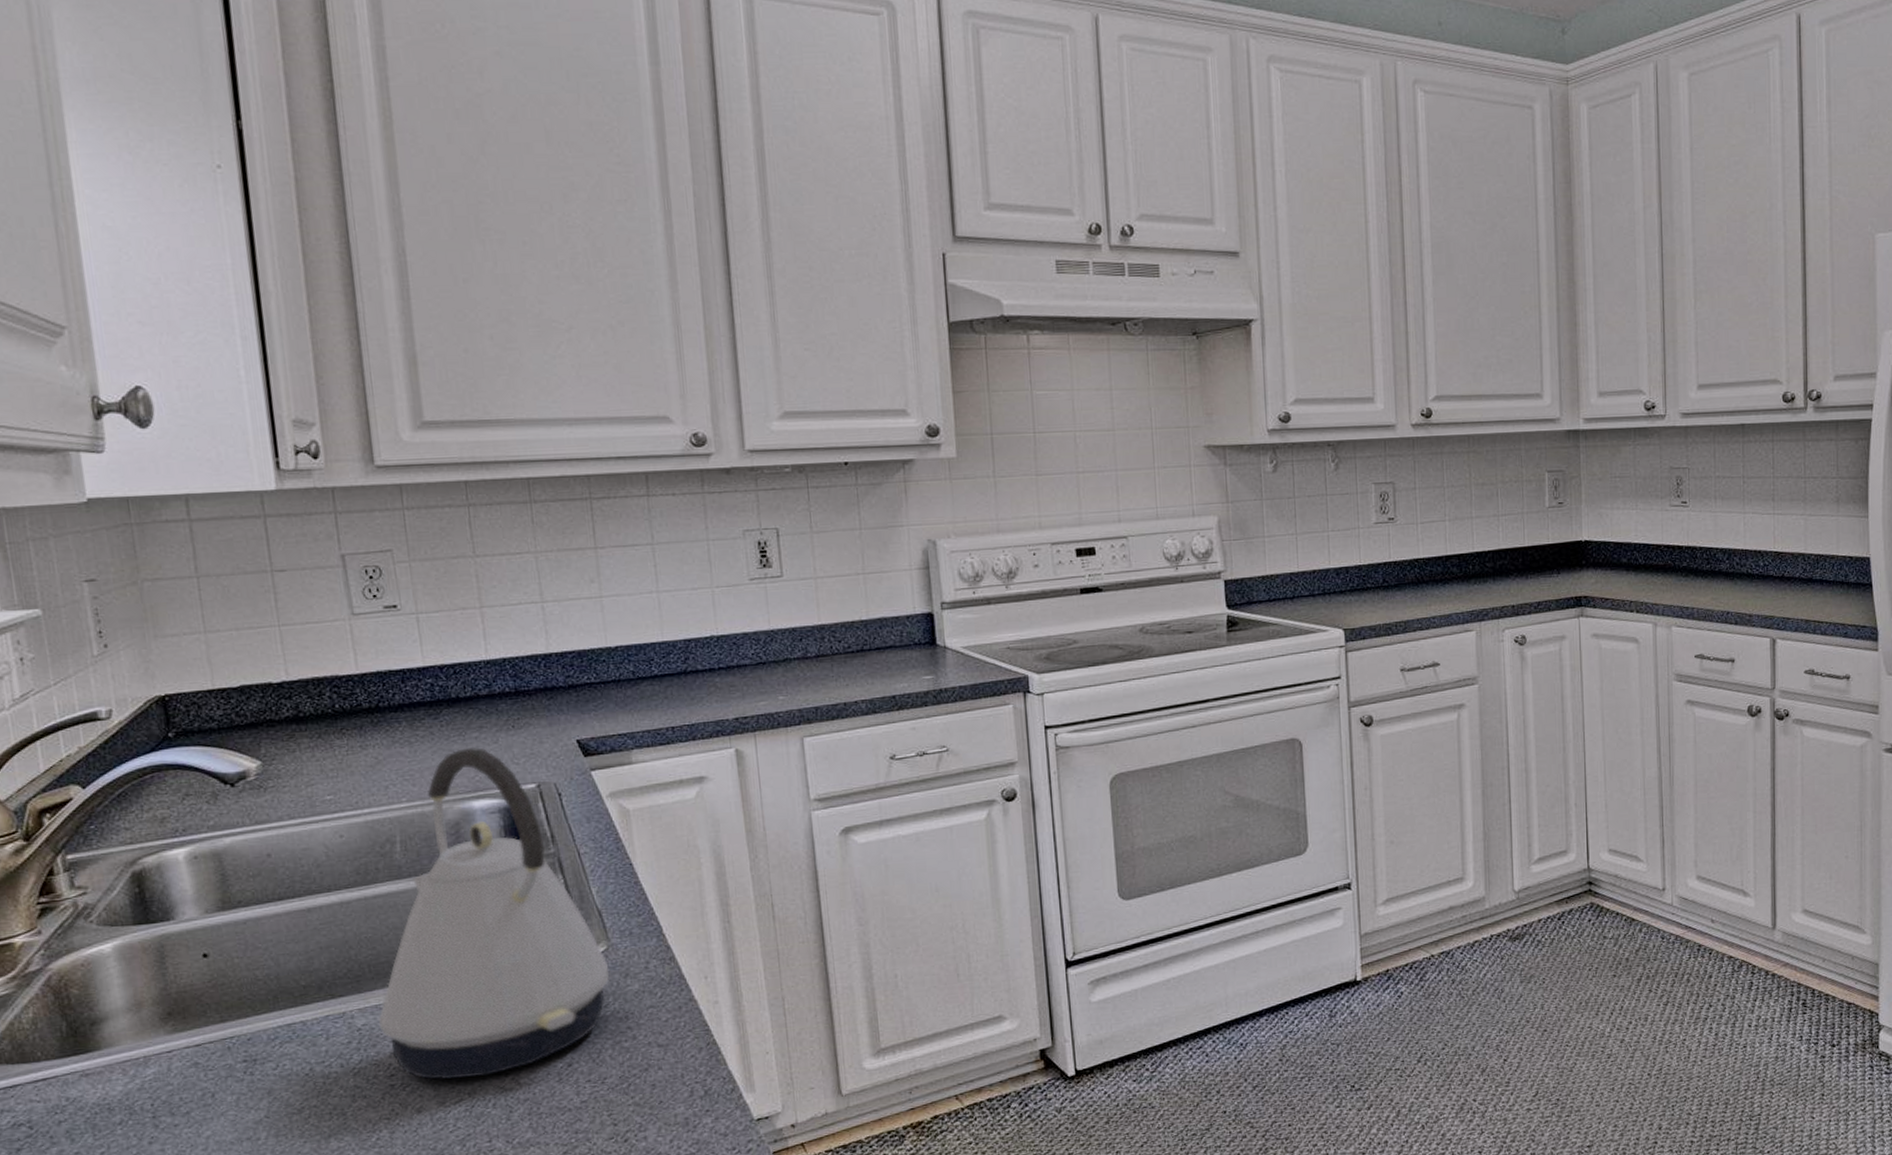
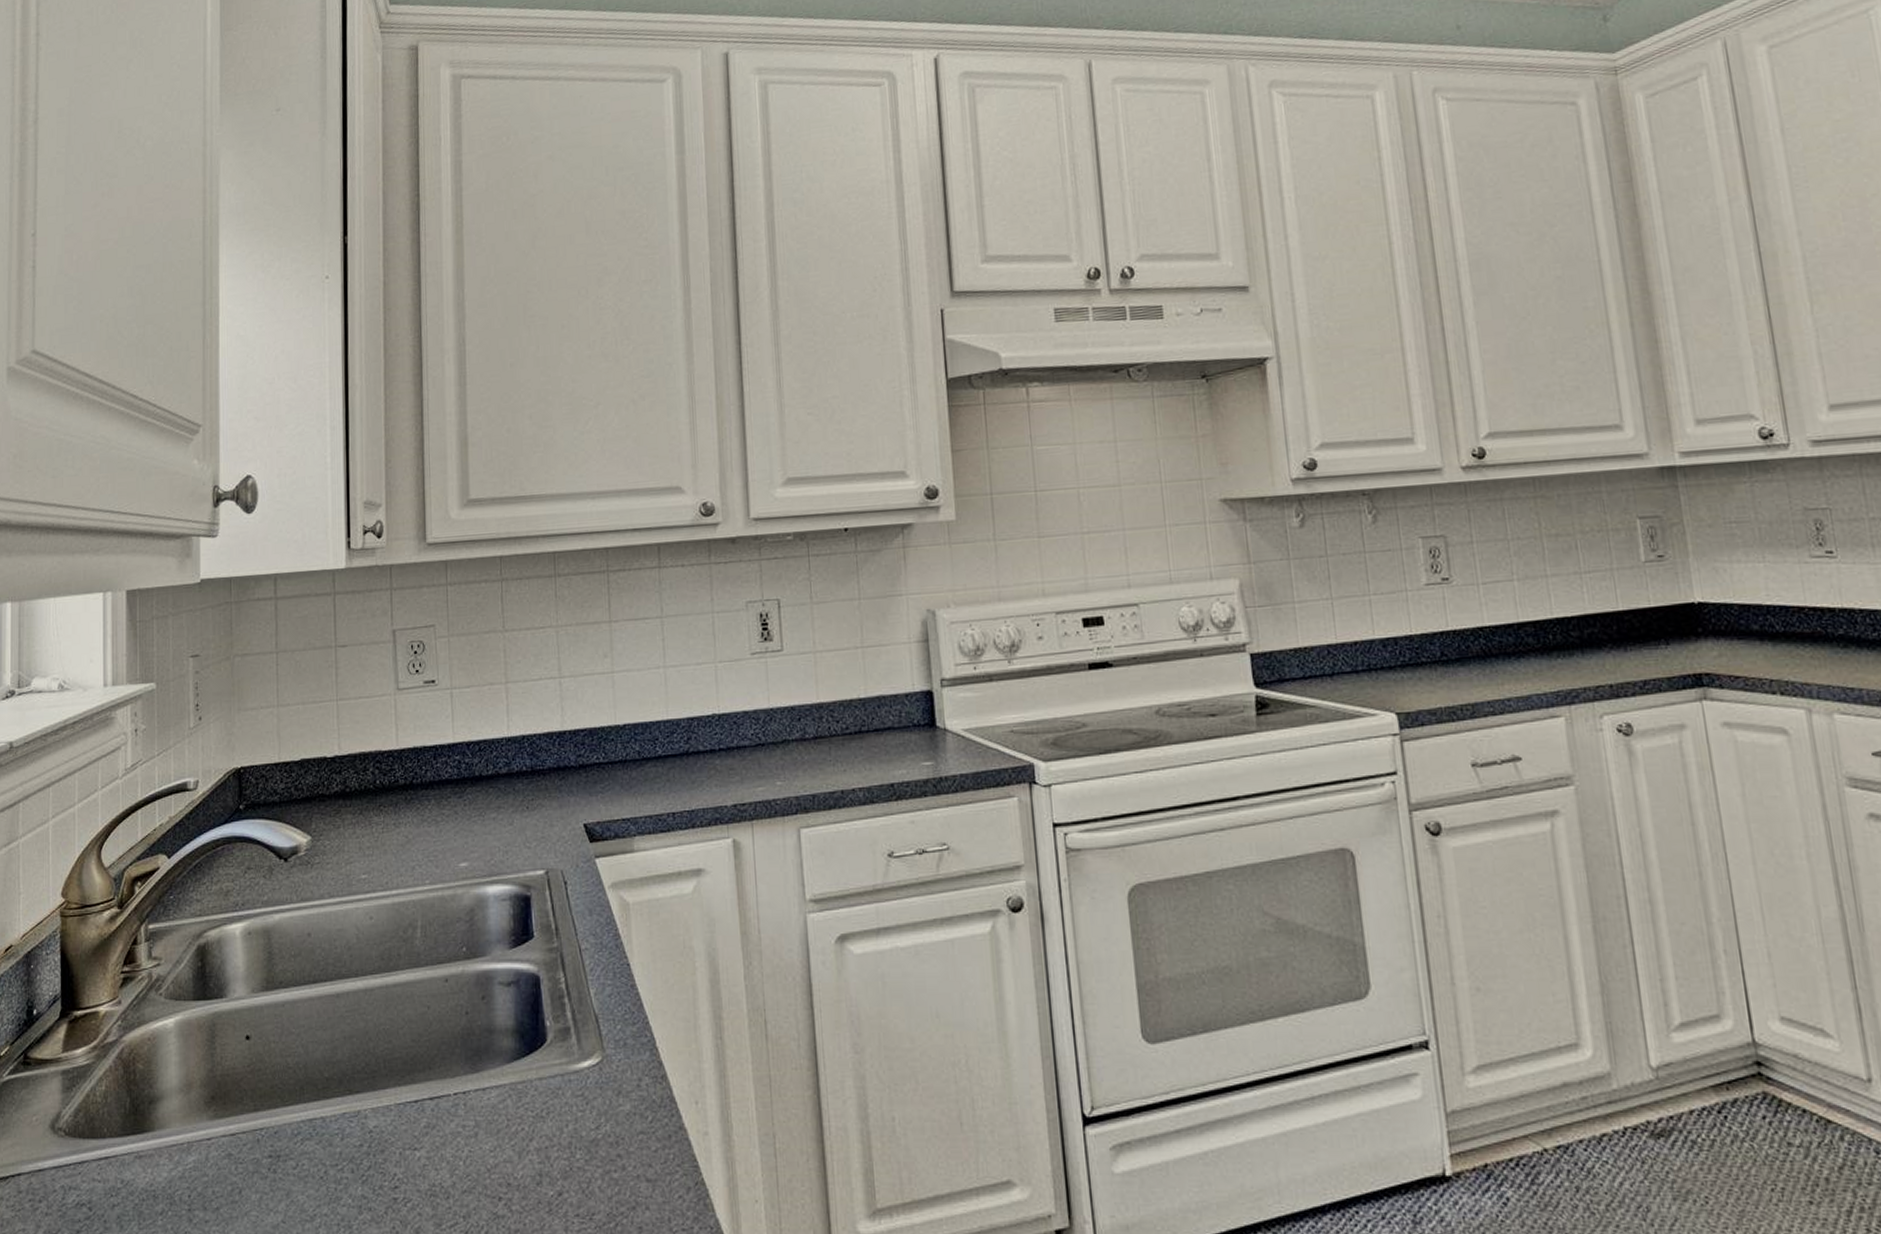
kettle: present [378,746,610,1079] -> none [388,828,603,1197]

